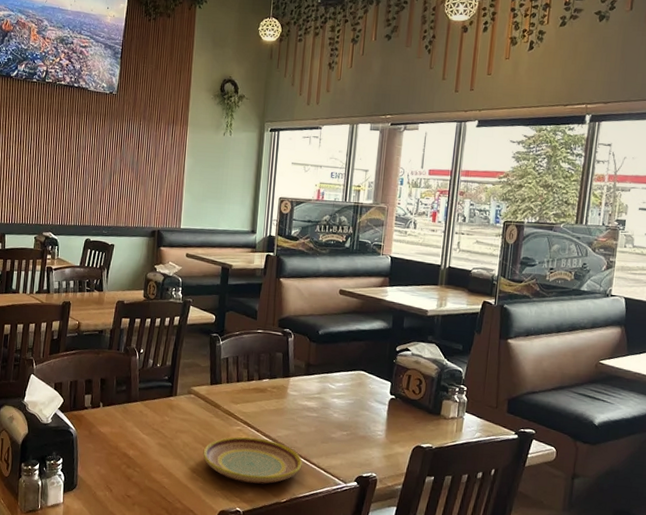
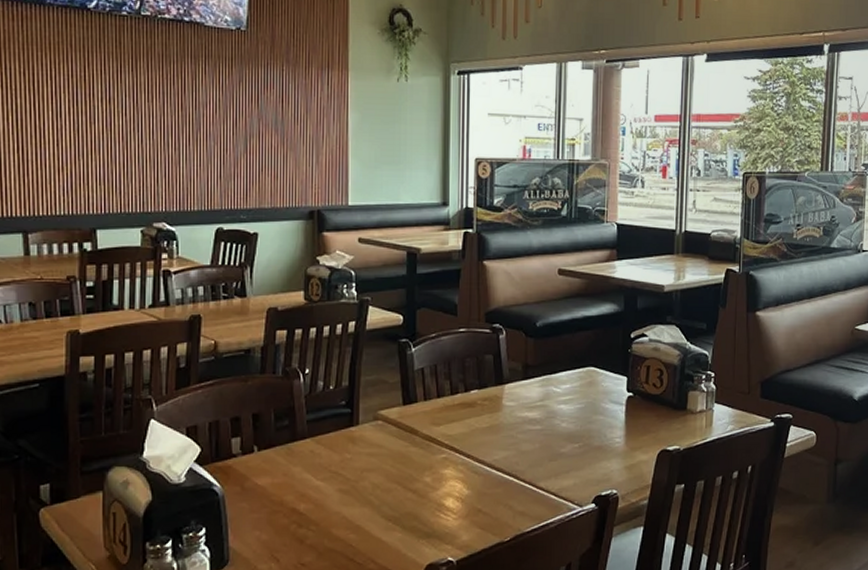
plate: present [203,436,303,484] -> none [399,465,527,524]

